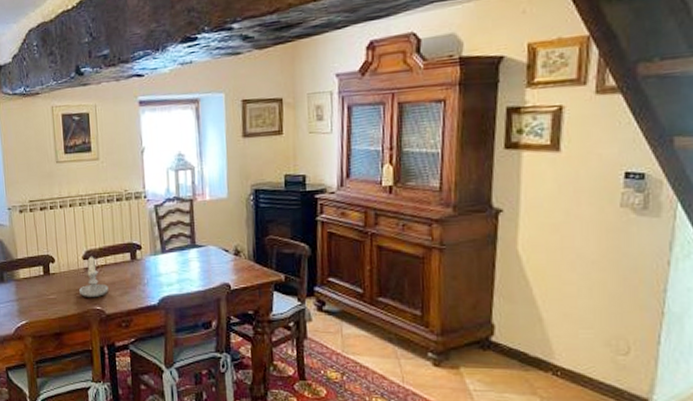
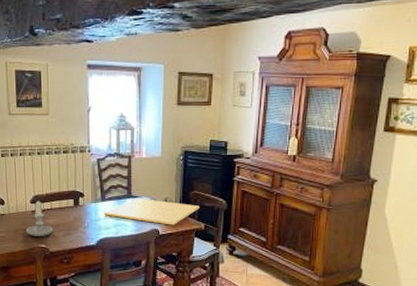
cutting board: none [164,247,277,278] -> present [103,197,199,225]

